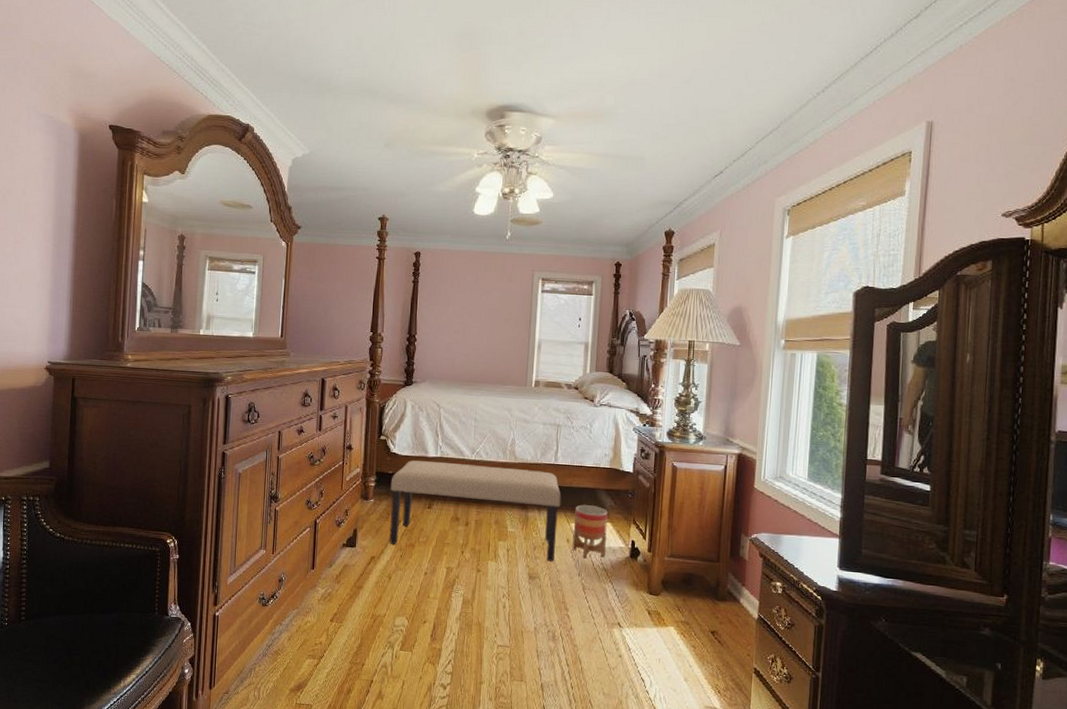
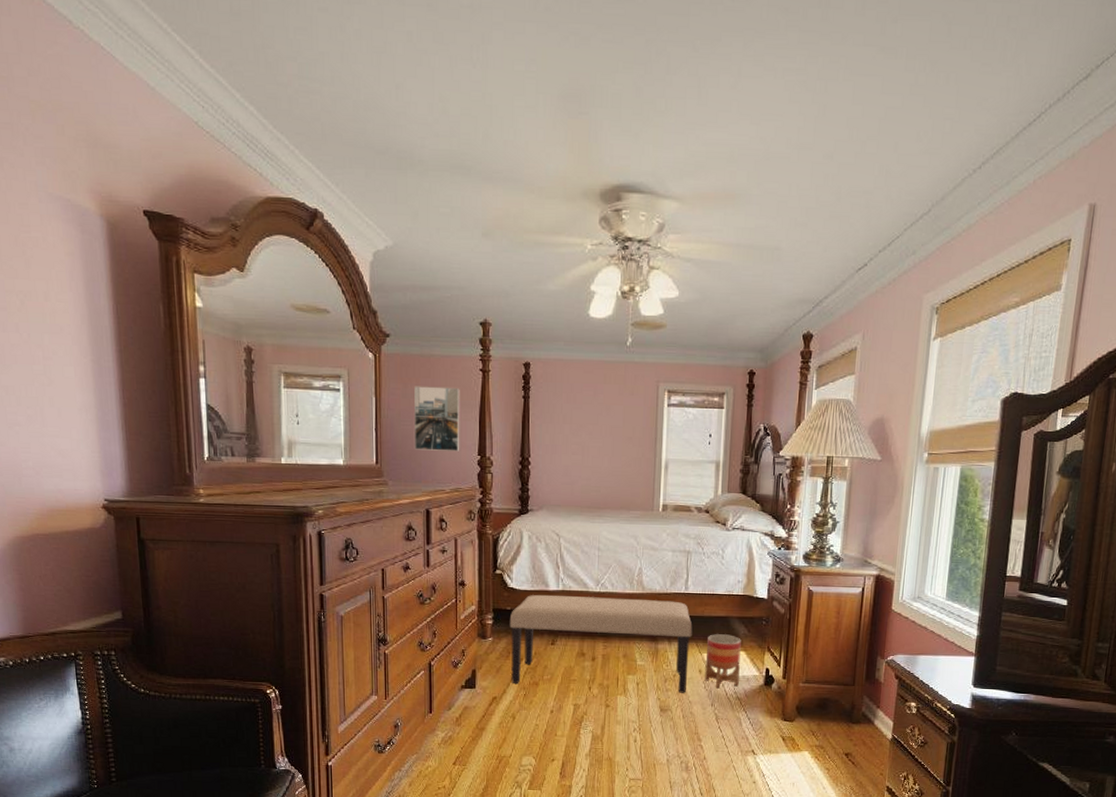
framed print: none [315,270,358,328] -> present [414,386,460,451]

